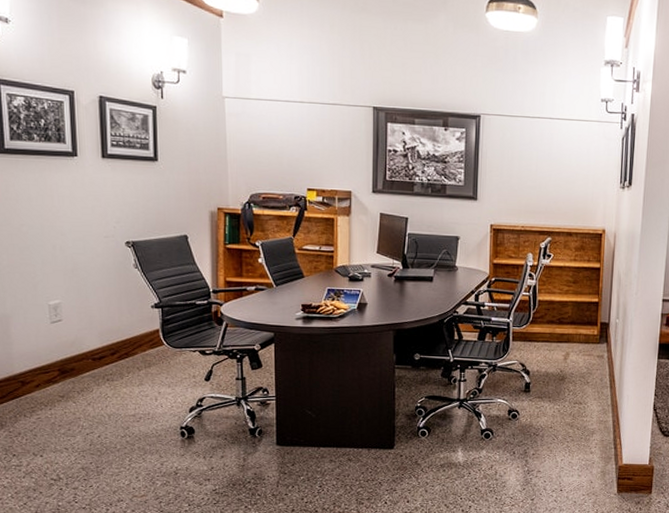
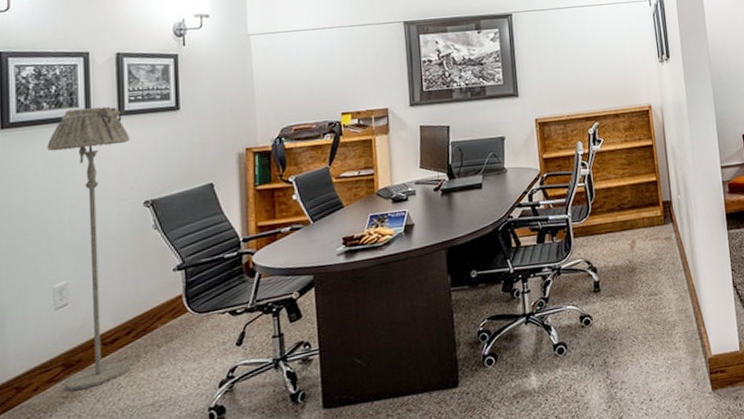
floor lamp: none [38,145,116,393] -> present [47,106,131,391]

